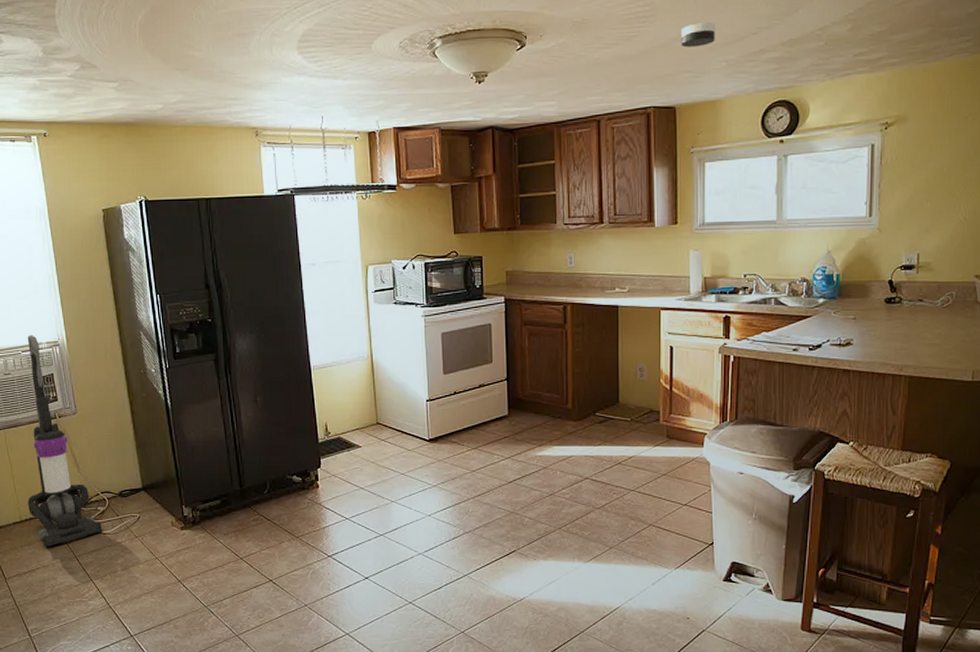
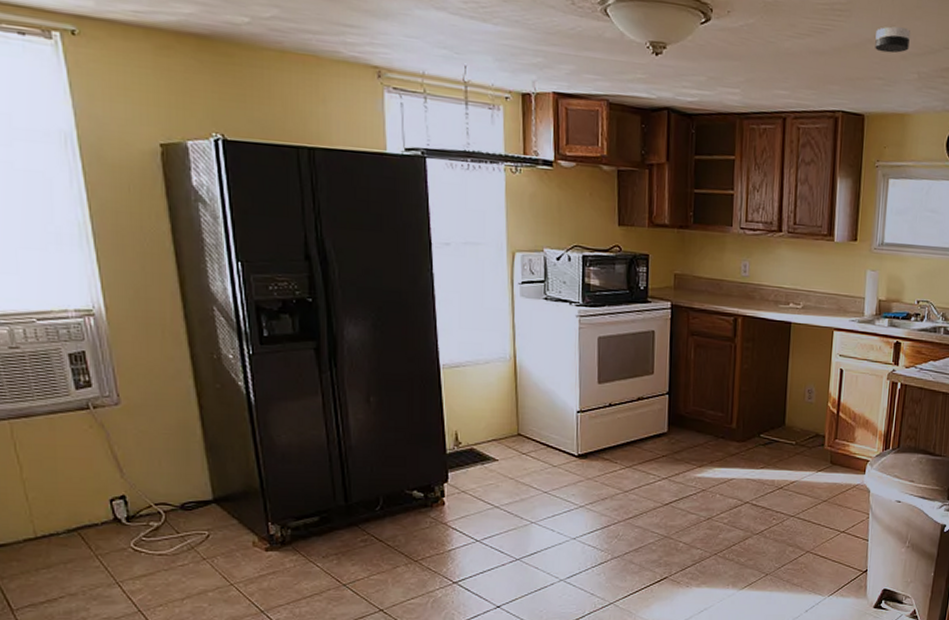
vacuum cleaner: present [27,335,102,547] -> none [45,299,155,570]

